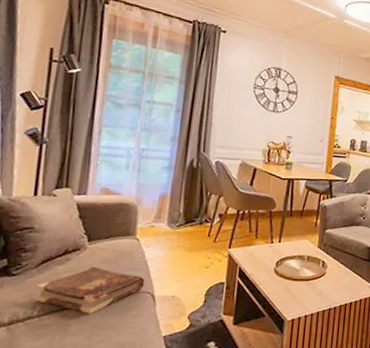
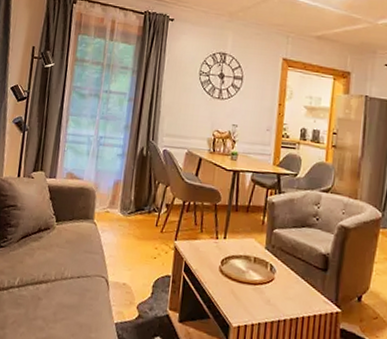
book: present [34,266,145,314] -> none [16,246,101,291]

